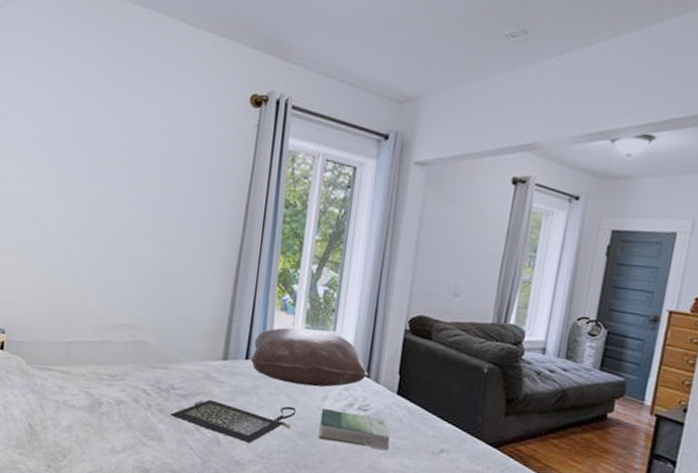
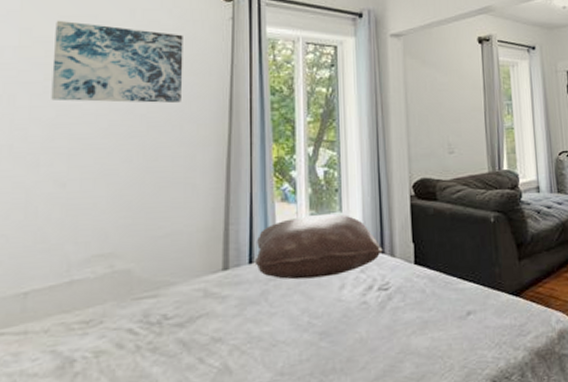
wall art: none [96,109,211,203] -> present [51,20,183,104]
clutch bag: present [171,399,296,443] -> none [166,305,314,362]
book: present [318,408,390,450] -> none [340,293,417,335]

